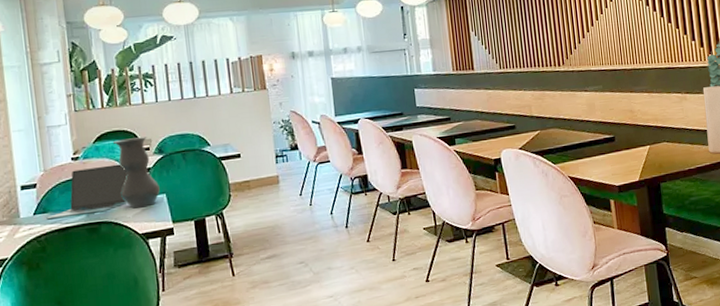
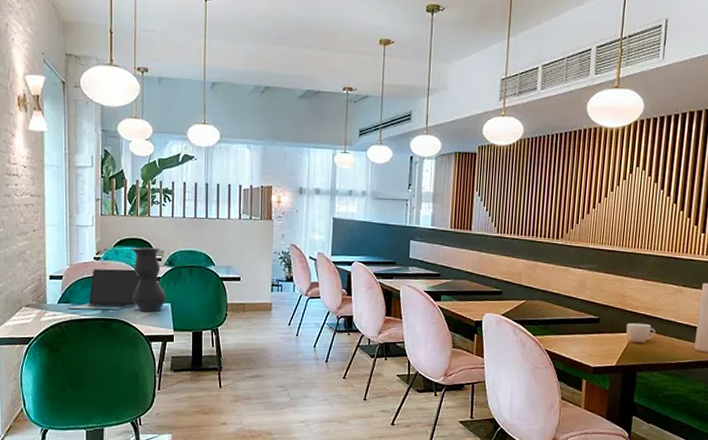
cup: none [641,135,670,157] -> present [626,323,656,345]

